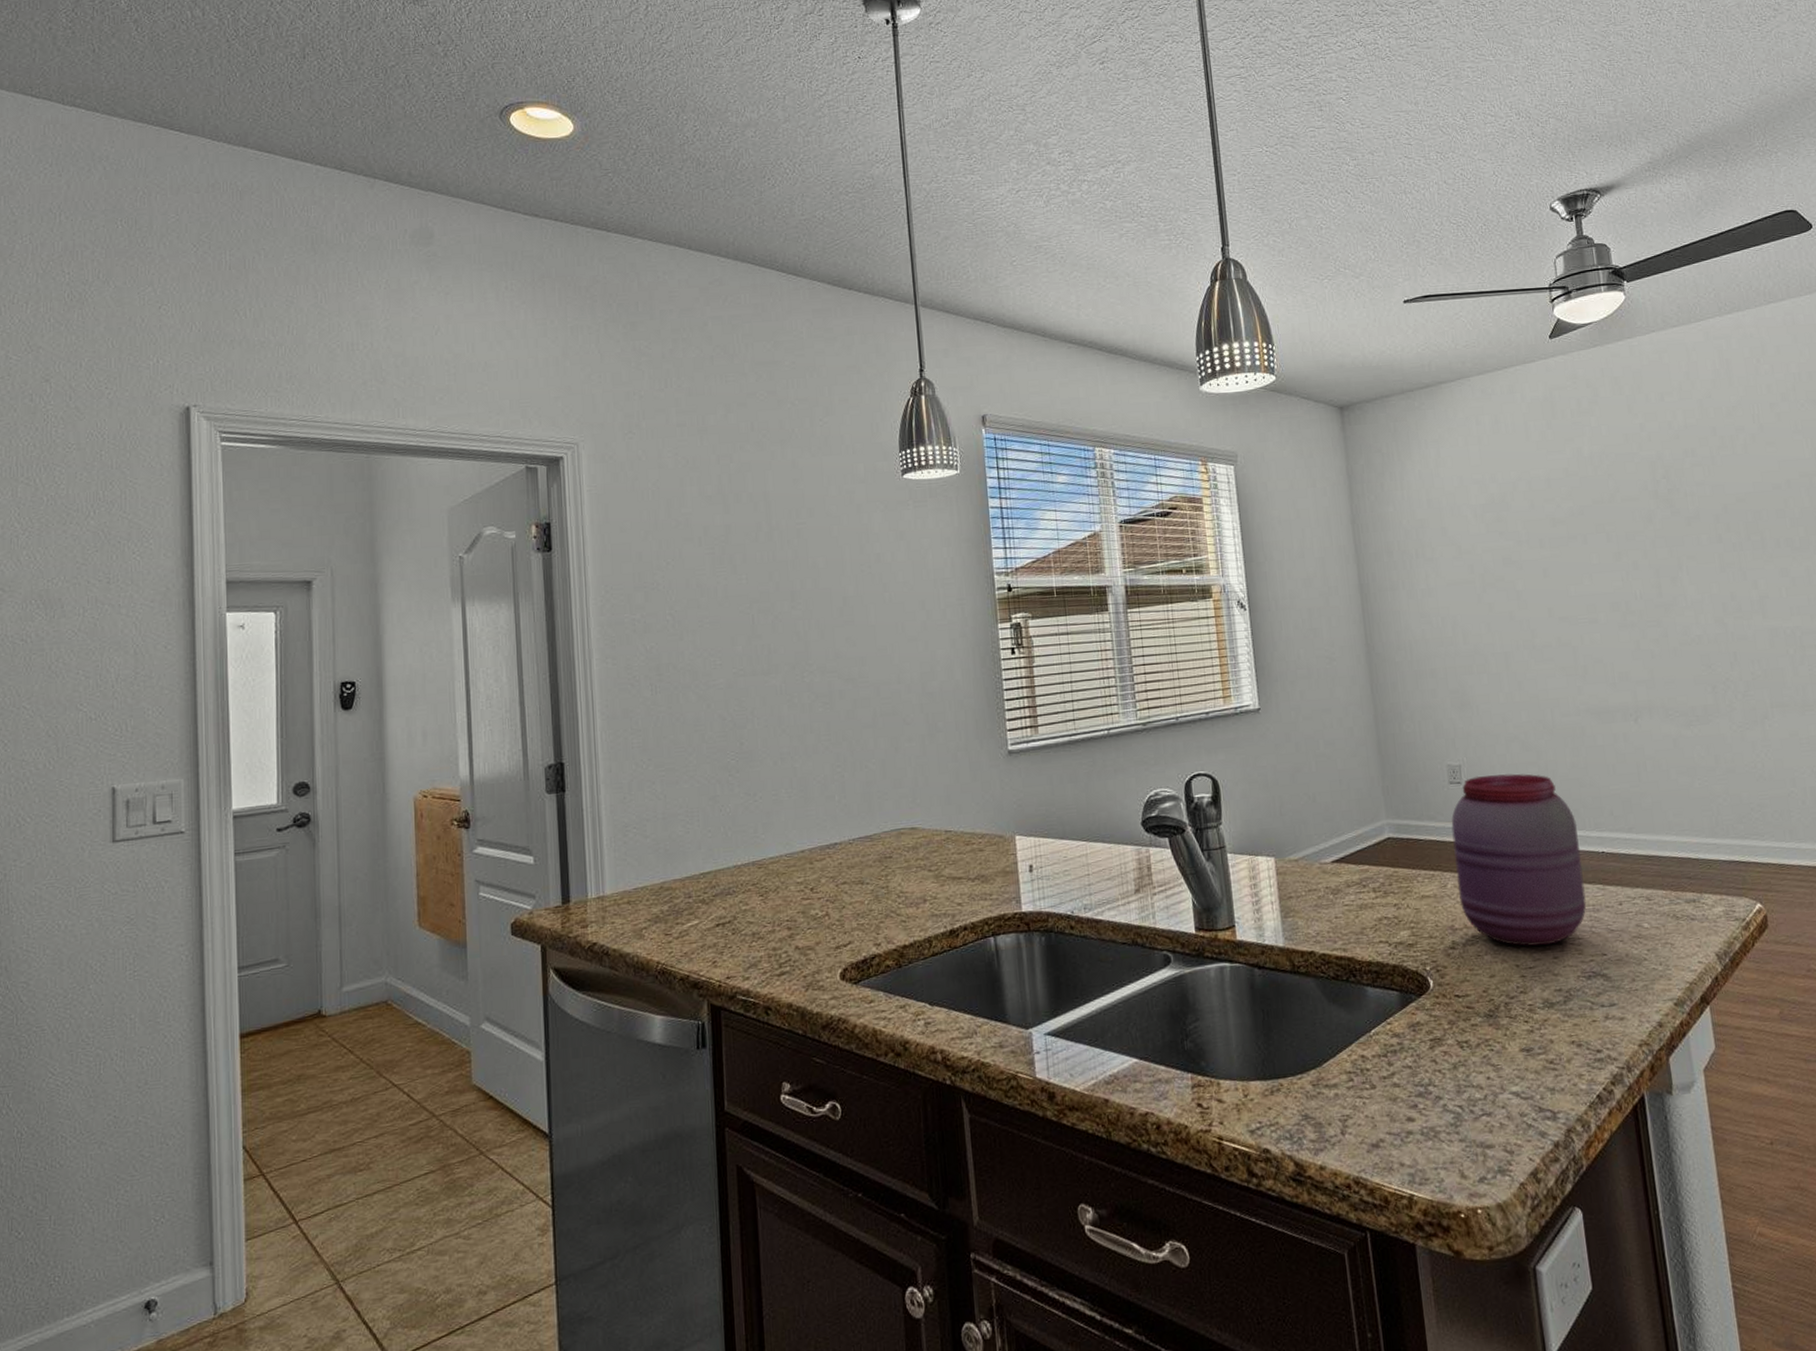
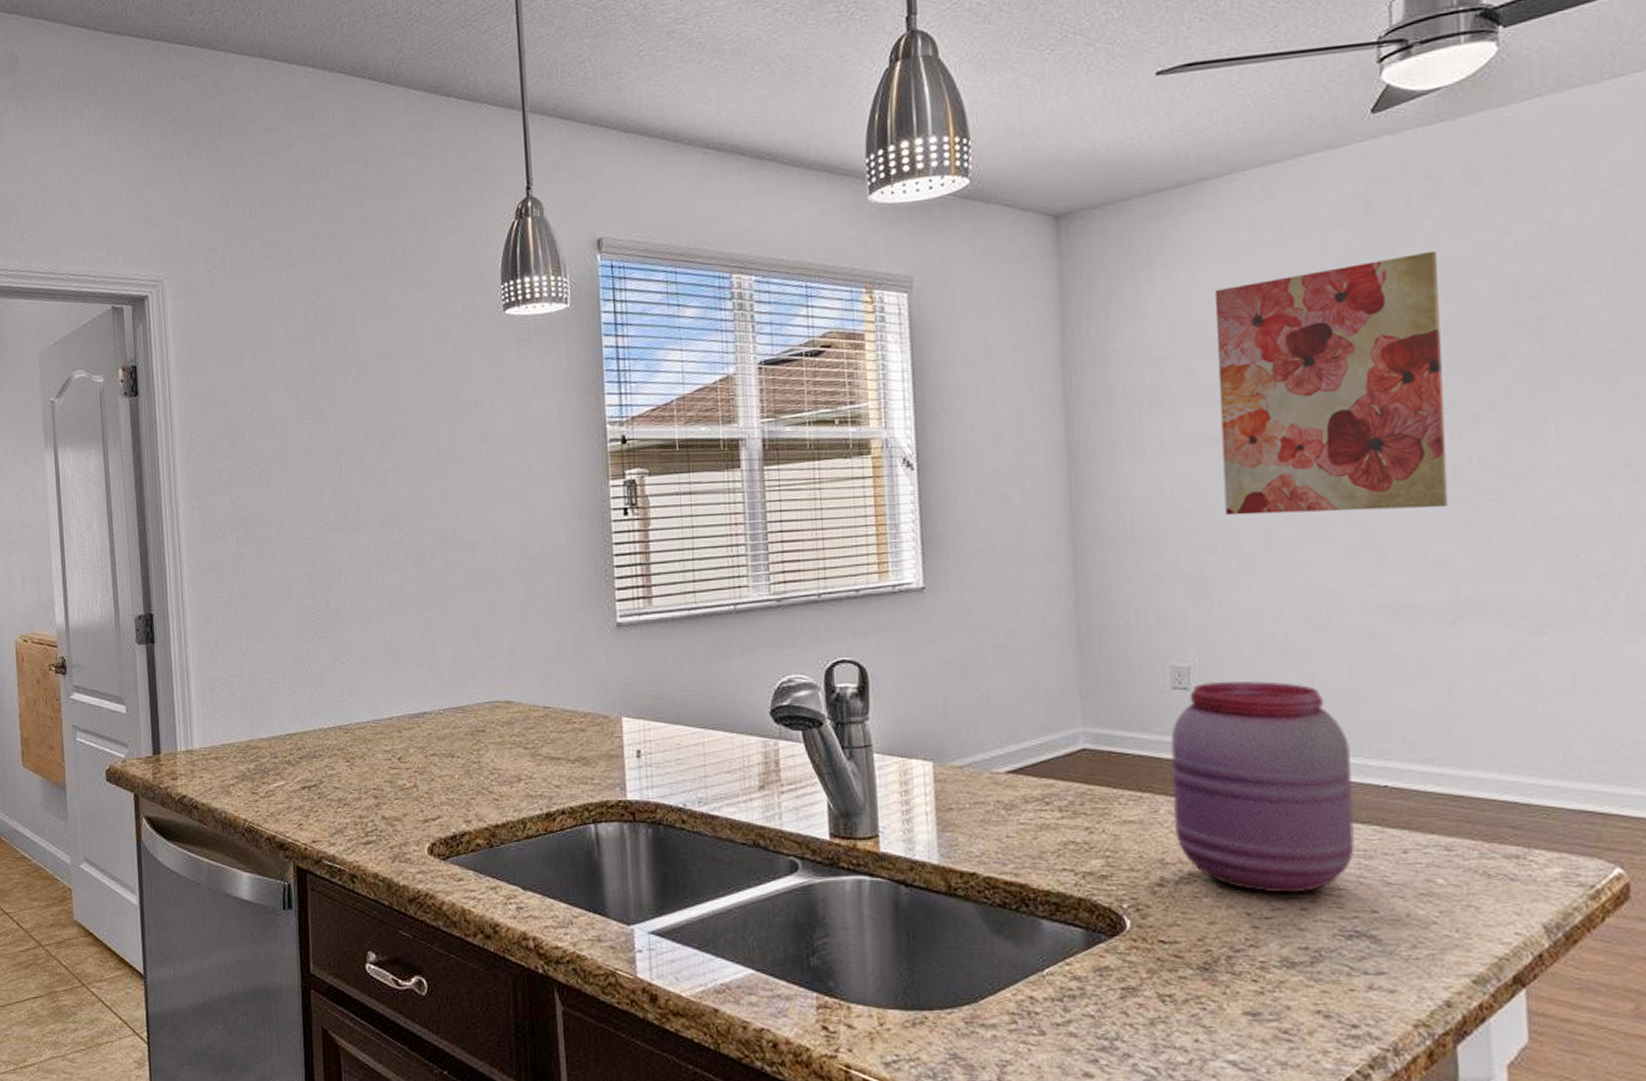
wall art: none [1456,441,1625,643] -> present [1214,251,1449,516]

